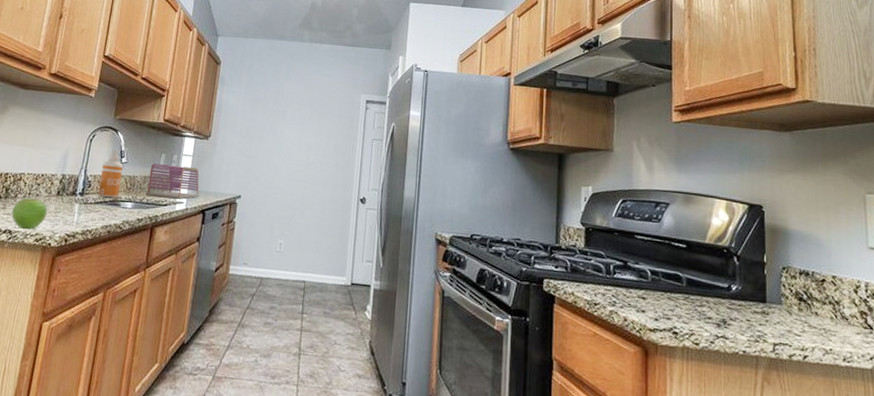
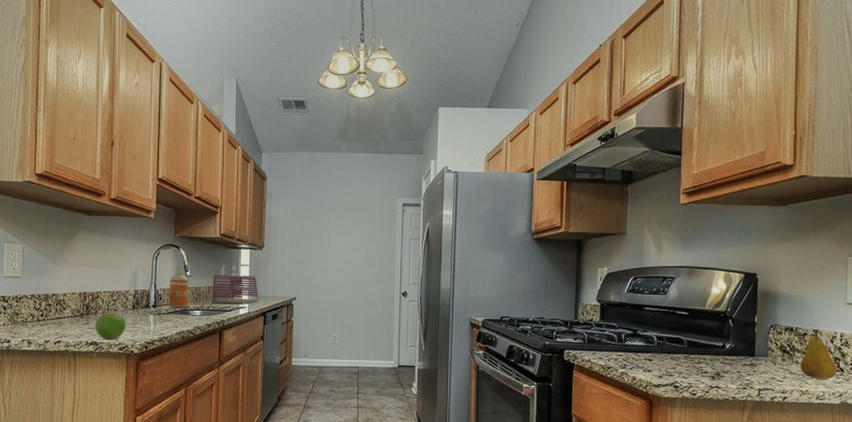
fruit: none [820,274,865,338] -> present [800,328,837,380]

